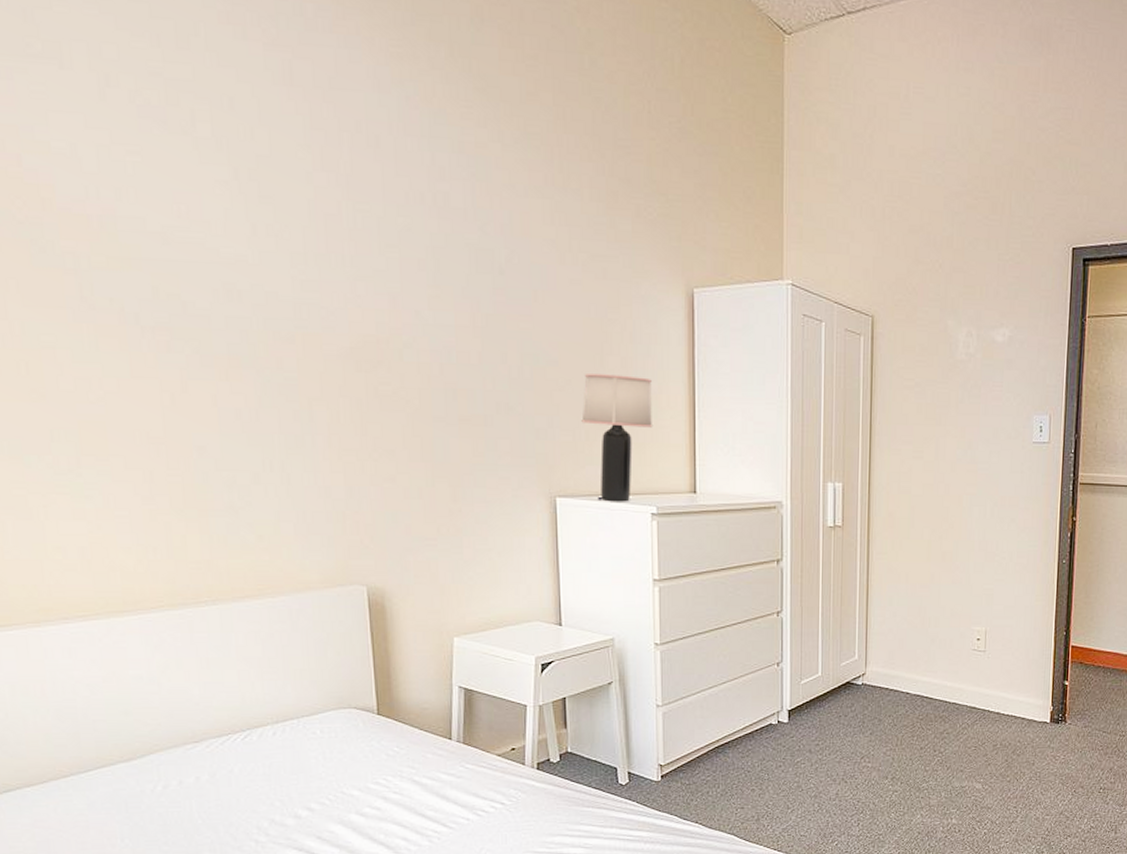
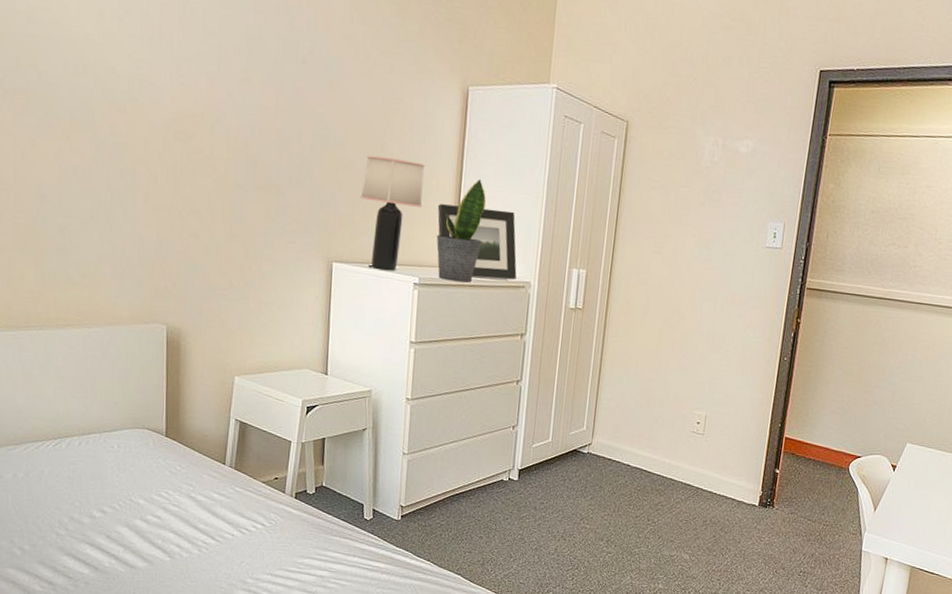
picture frame: none [670,422,766,502] -> present [437,204,517,280]
potted plant: none [672,390,725,508] -> present [436,178,486,283]

